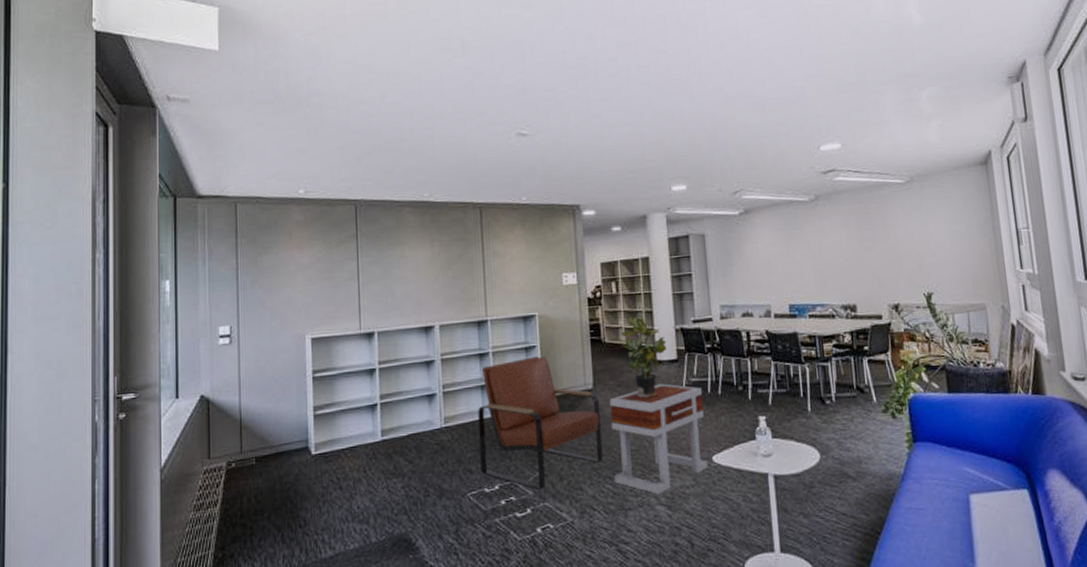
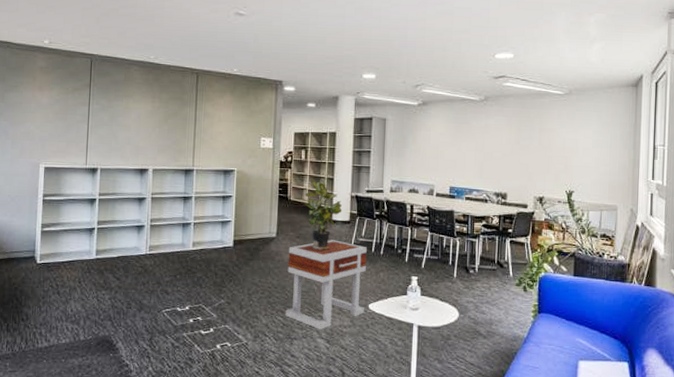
armchair: present [478,356,604,490] -> none [175,204,280,314]

